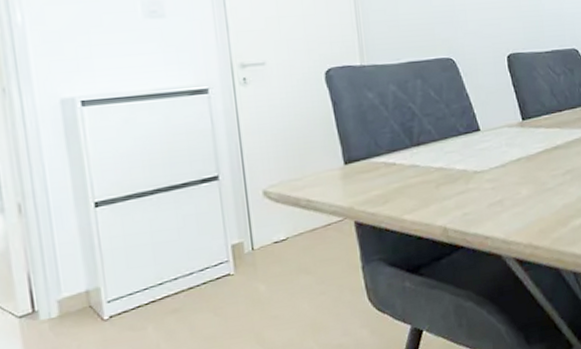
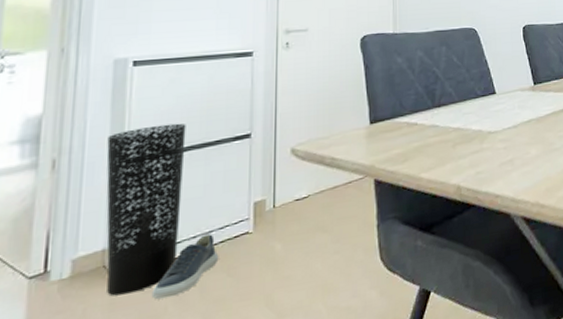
umbrella stand: none [69,165,162,334] -> present [106,123,186,296]
shoe: none [141,276,204,337] -> present [151,234,219,300]

